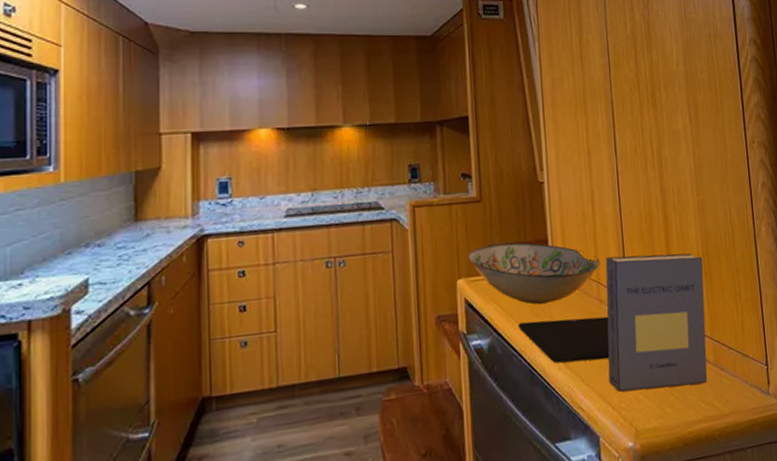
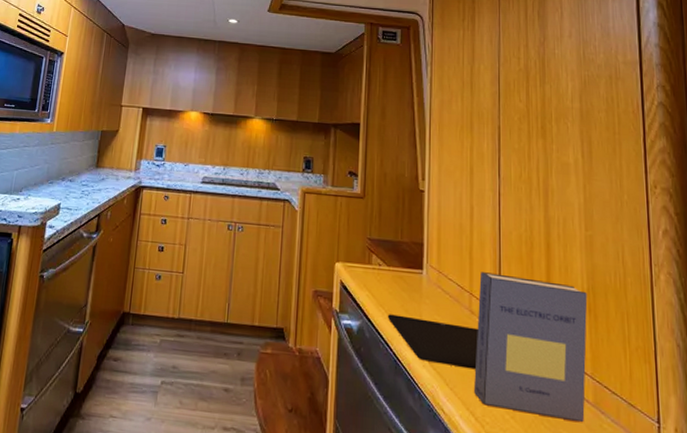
decorative bowl: present [468,243,601,305] -> none [348,238,475,303]

